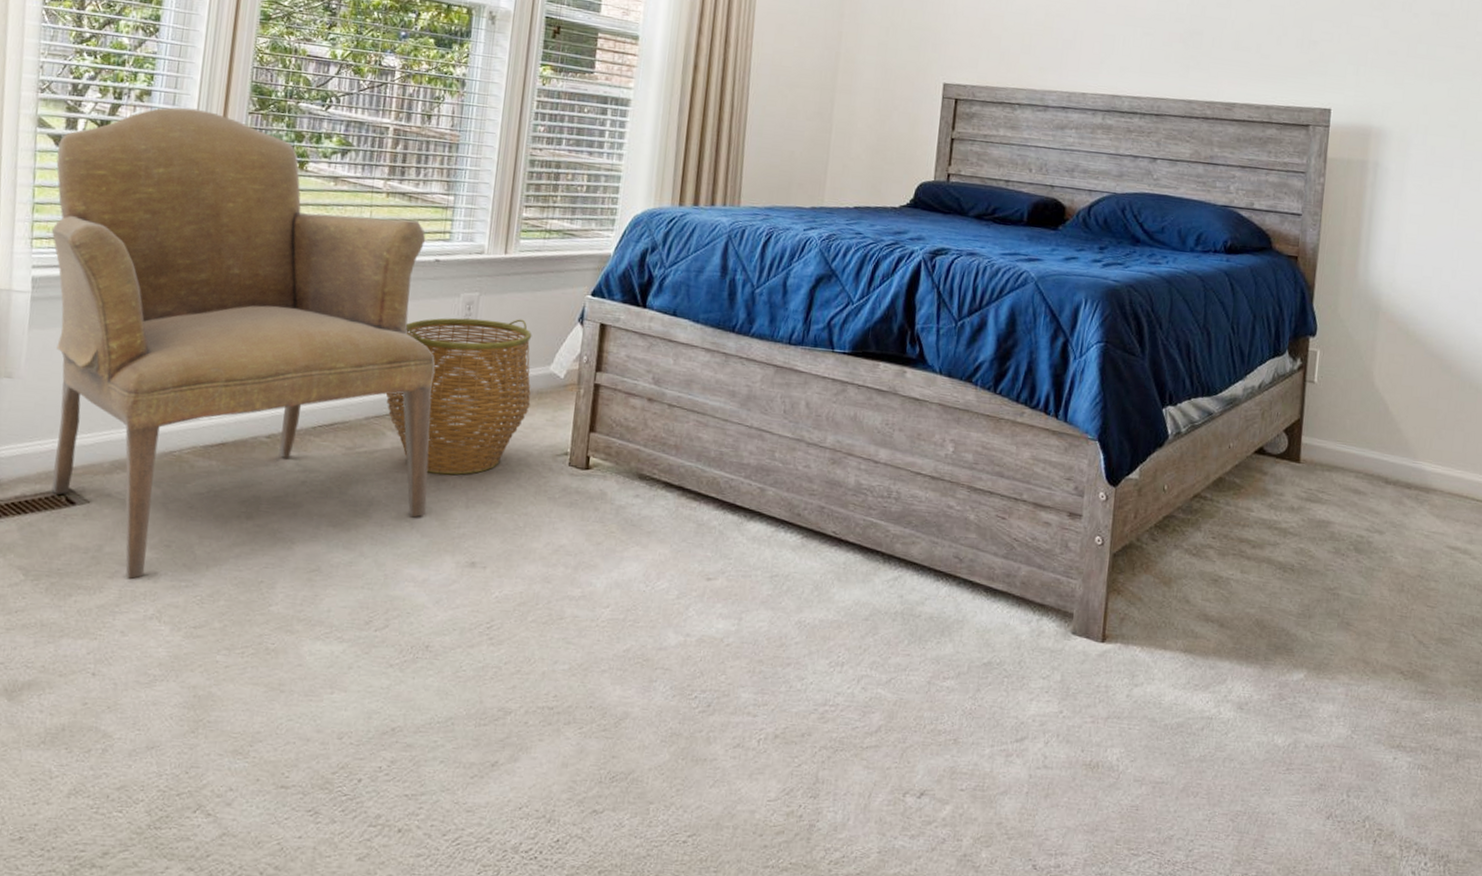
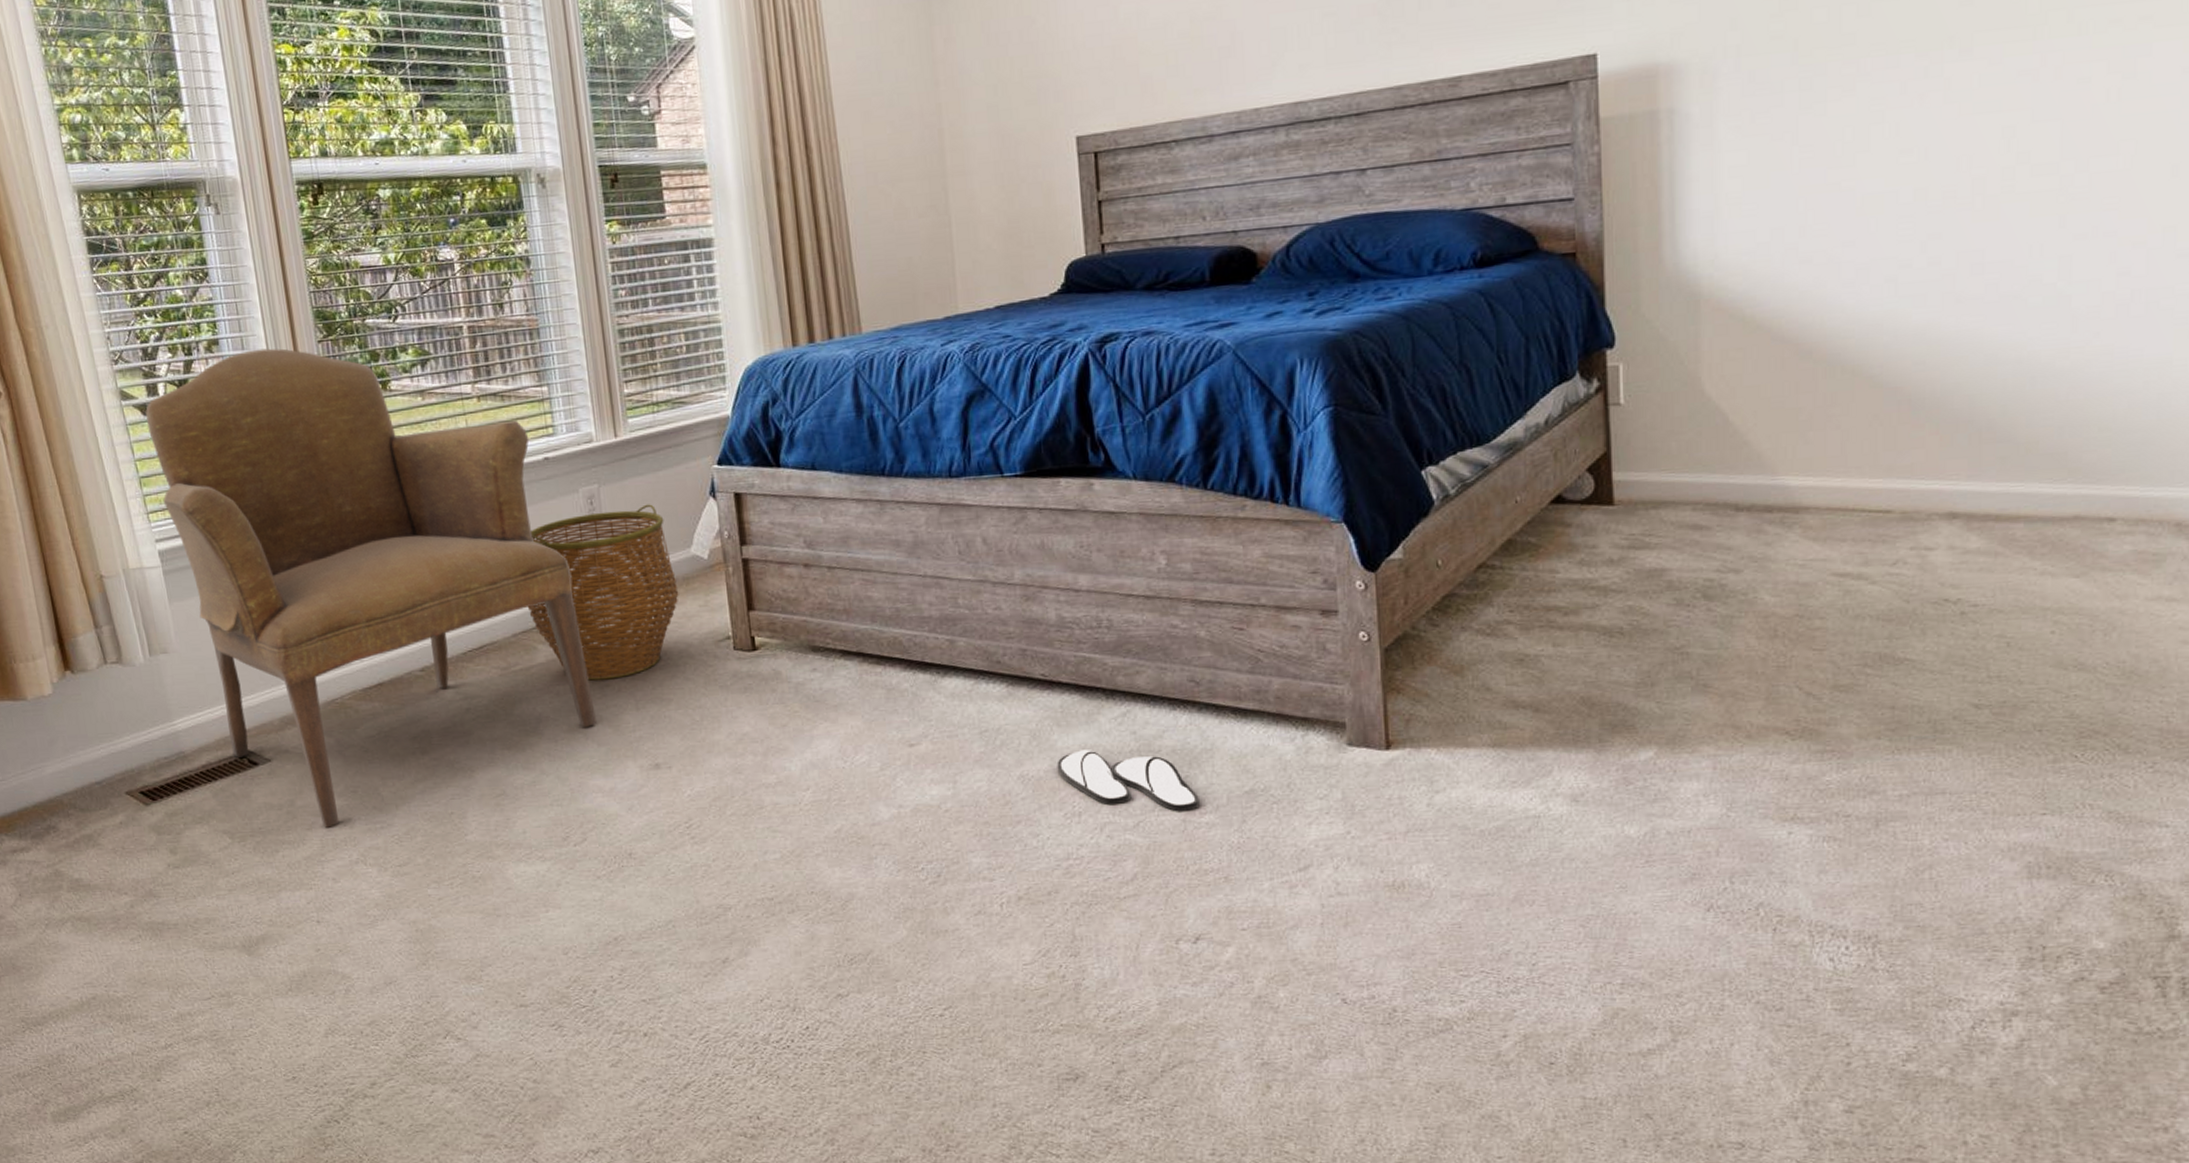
slippers: none [830,605,945,674] -> present [1057,749,1200,811]

